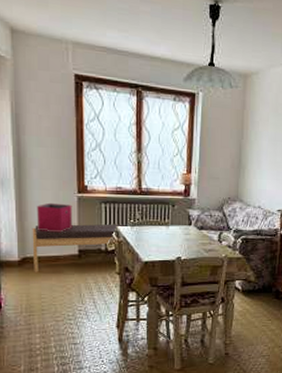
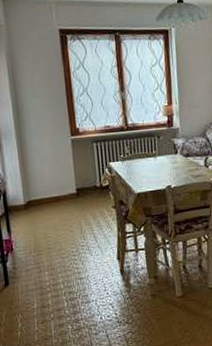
bench: present [32,224,128,272] -> none [33,159,119,214]
storage bin: present [37,202,73,233] -> none [37,147,69,175]

